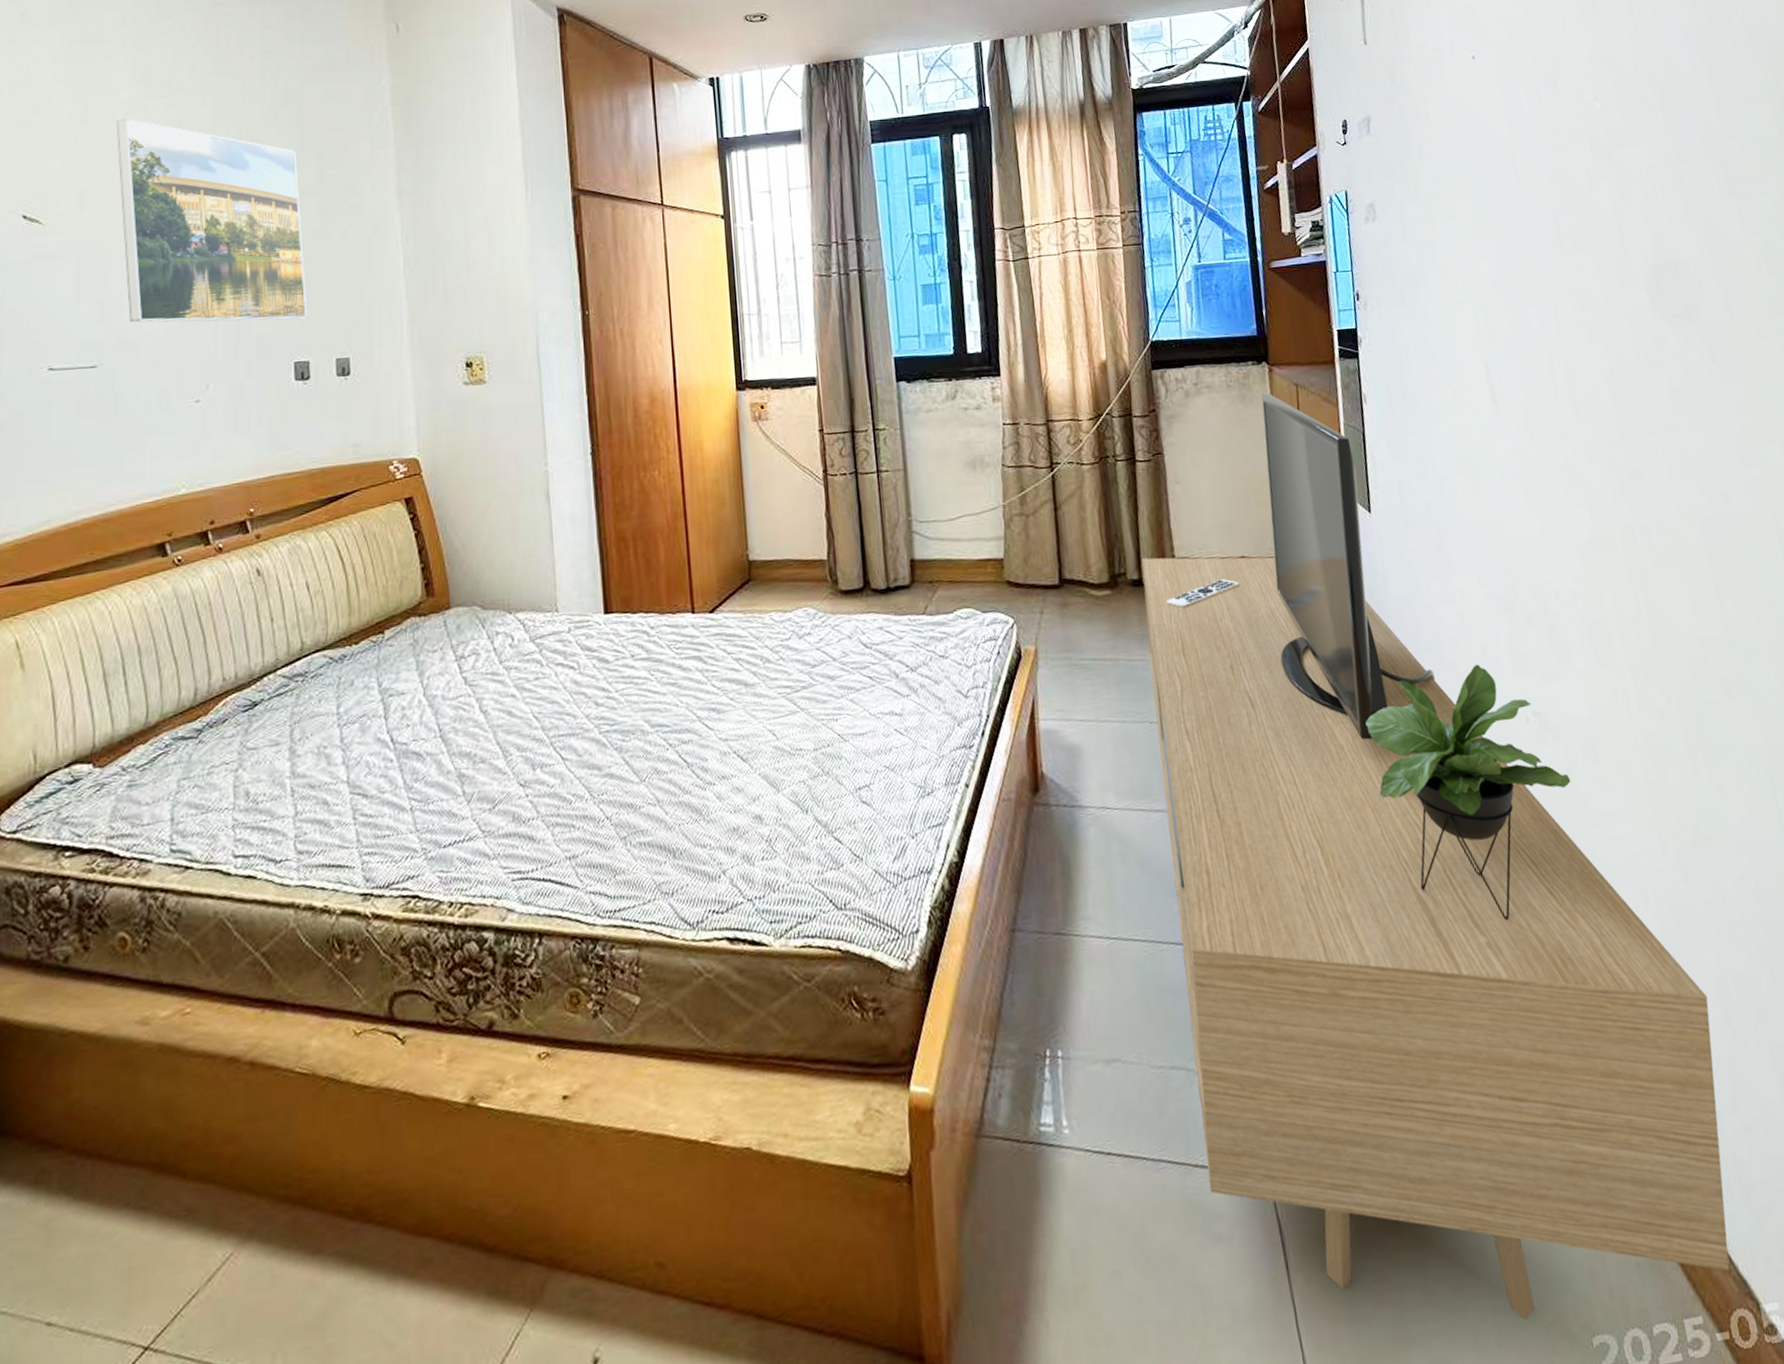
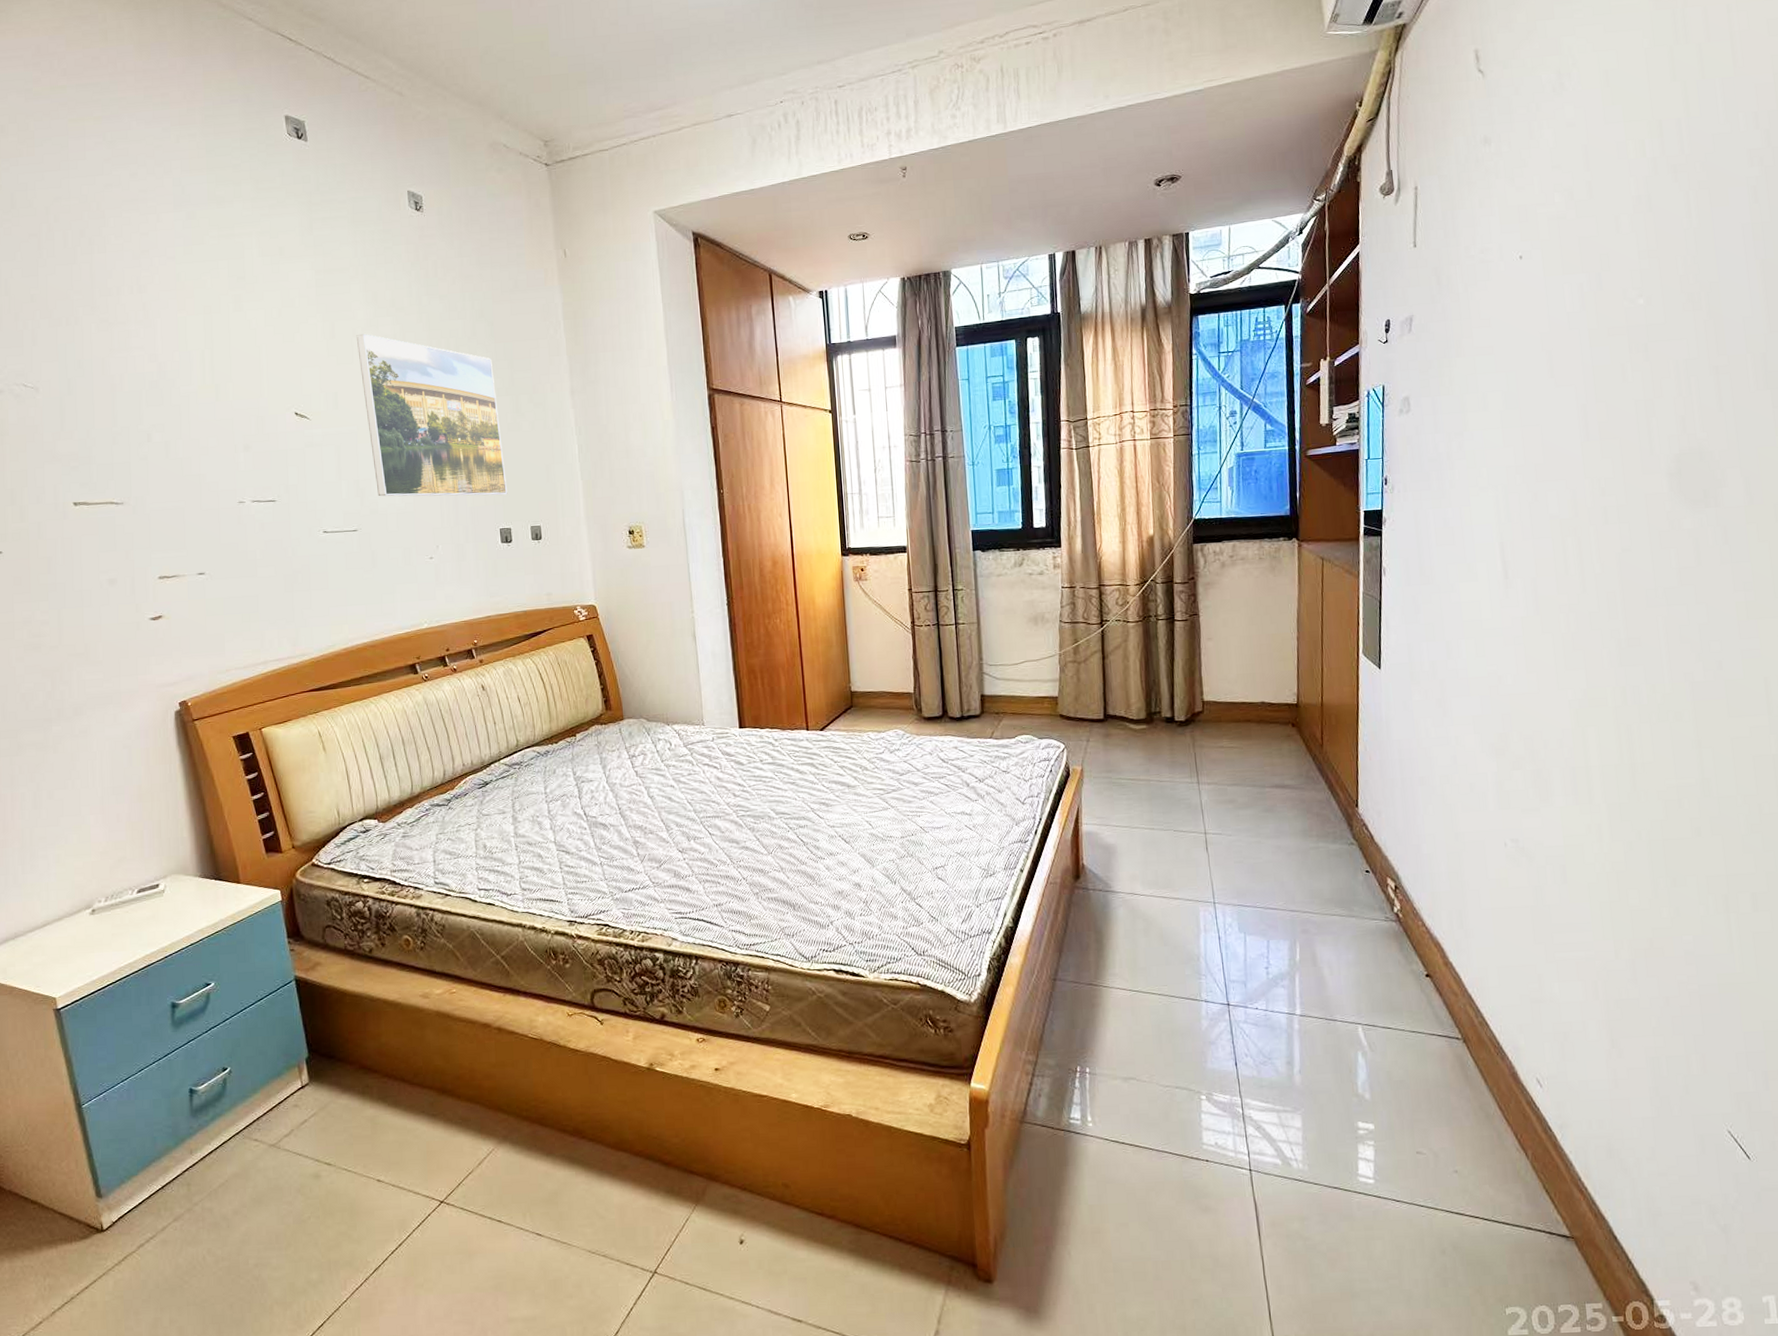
media console: present [1141,393,1730,1320] -> none [1174,565,1641,1290]

